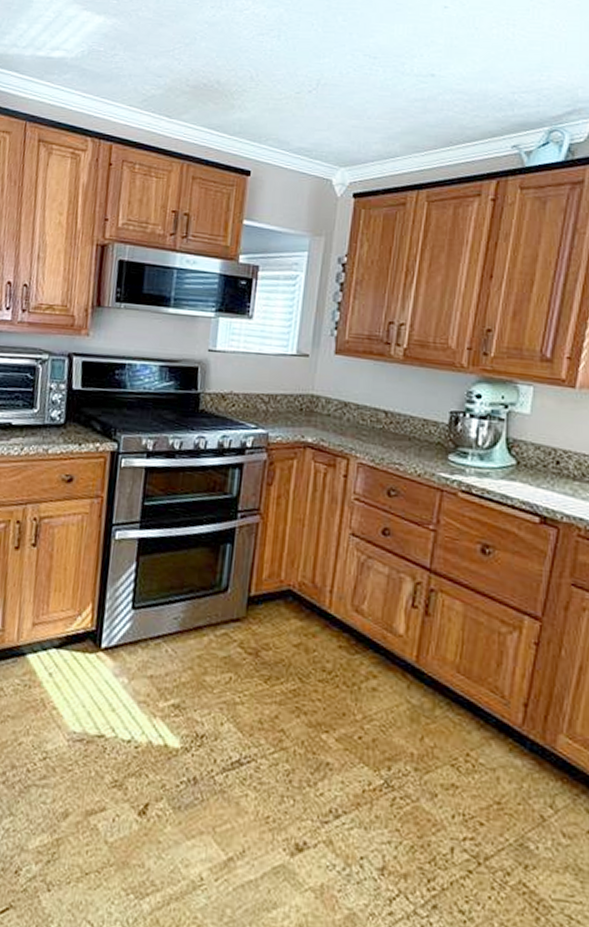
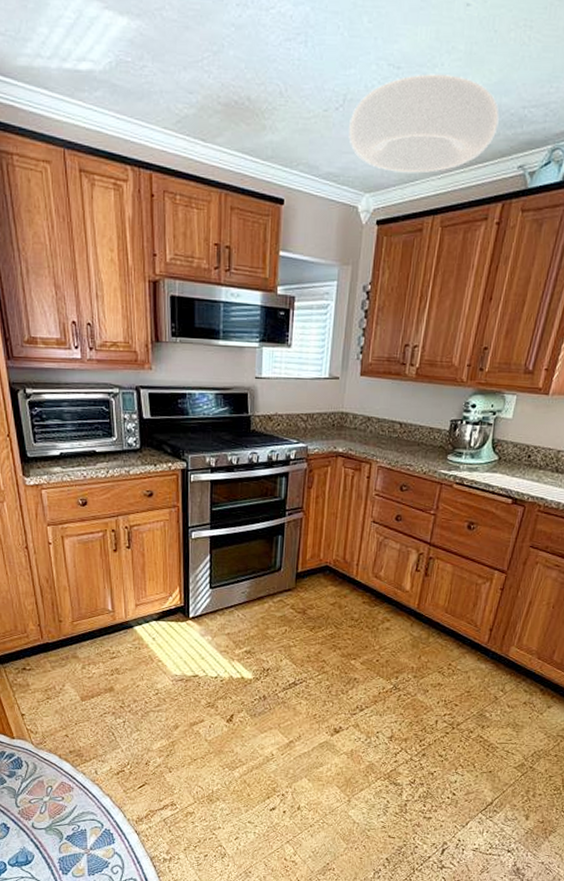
ceiling light: none [322,63,486,150] -> present [348,74,499,173]

